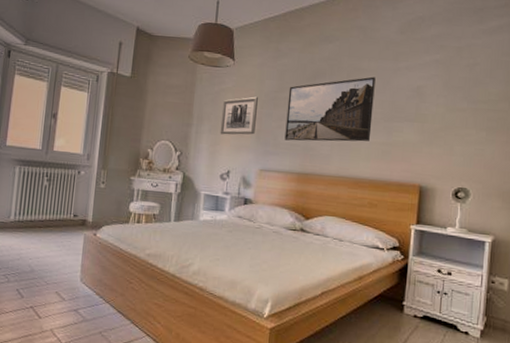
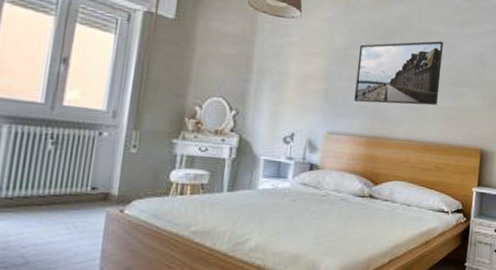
wall art: present [220,96,258,135] -> none [283,52,327,95]

